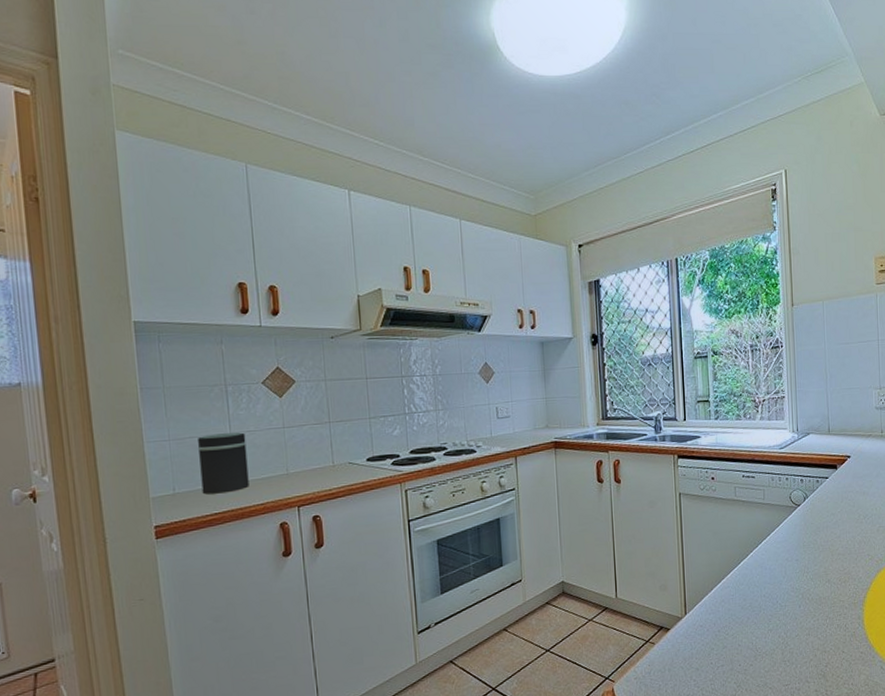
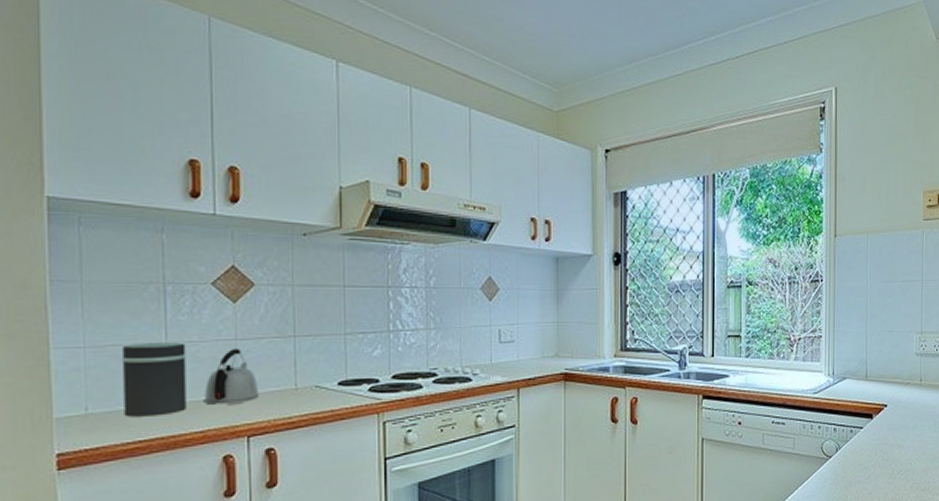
kettle: none [262,435,305,482] -> present [203,349,259,406]

